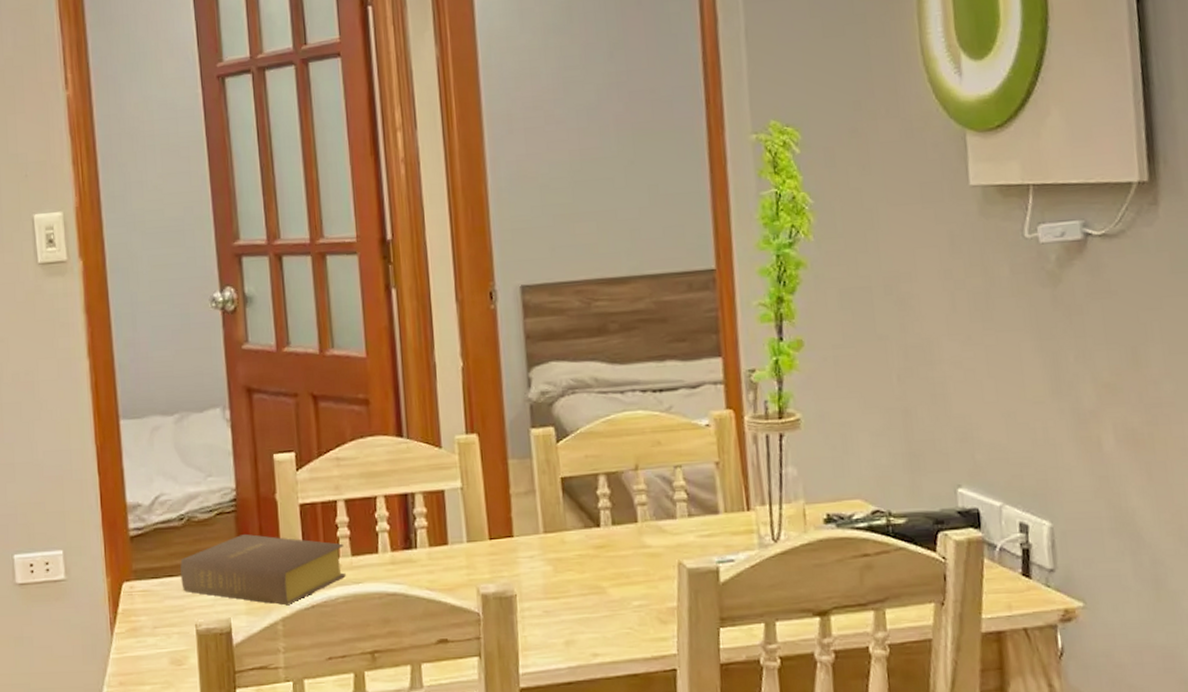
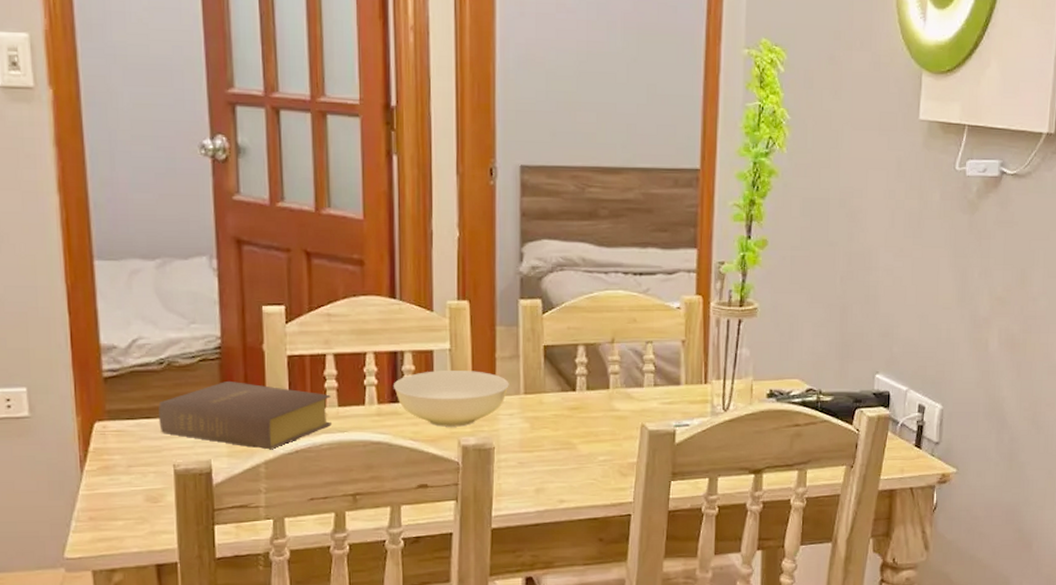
bowl: none [405,510,527,574] -> present [393,371,509,427]

